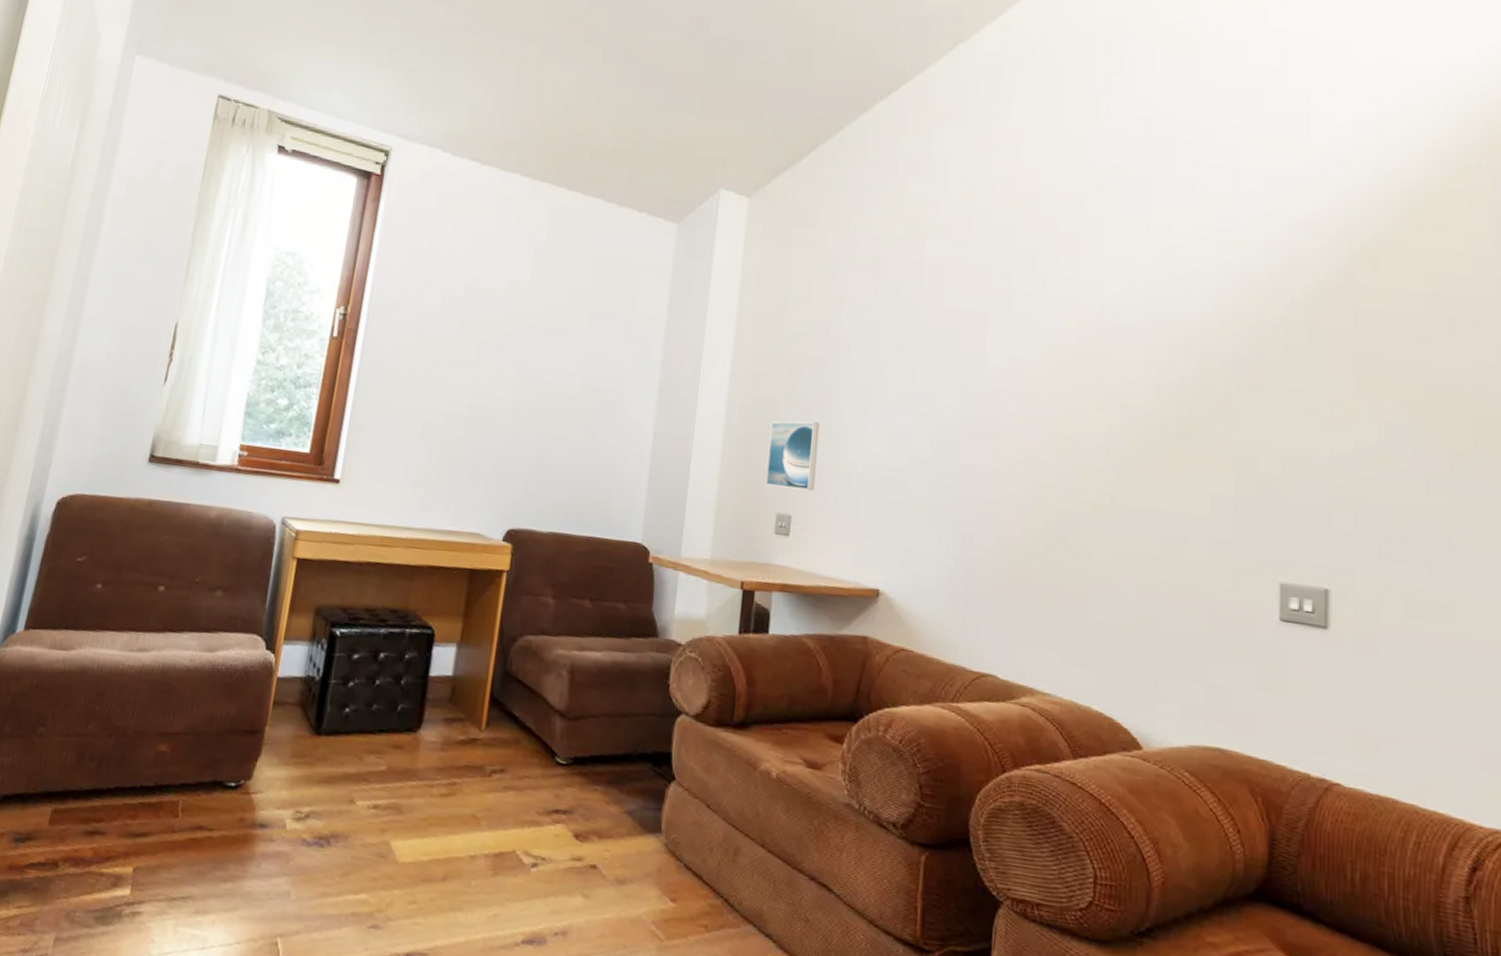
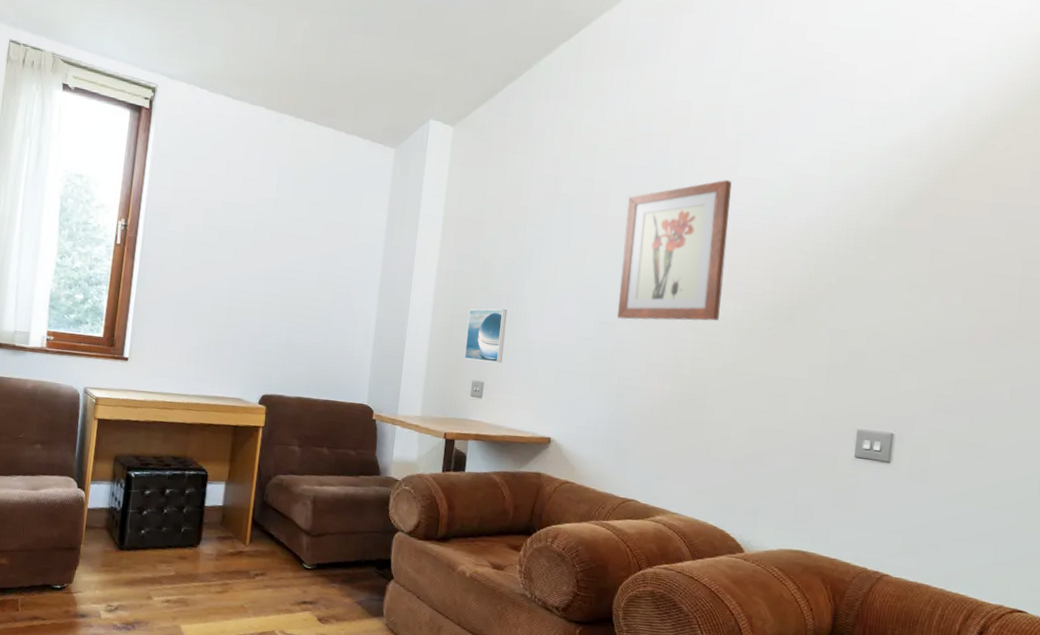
wall art: none [960,263,1096,440] -> present [617,179,732,321]

